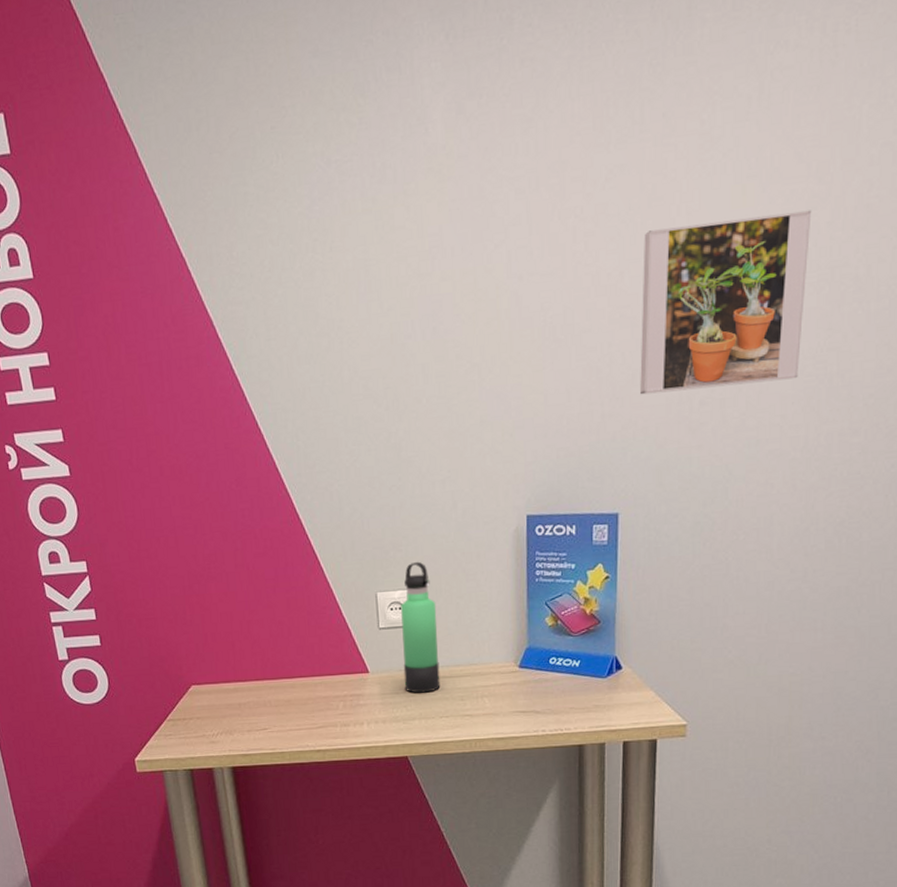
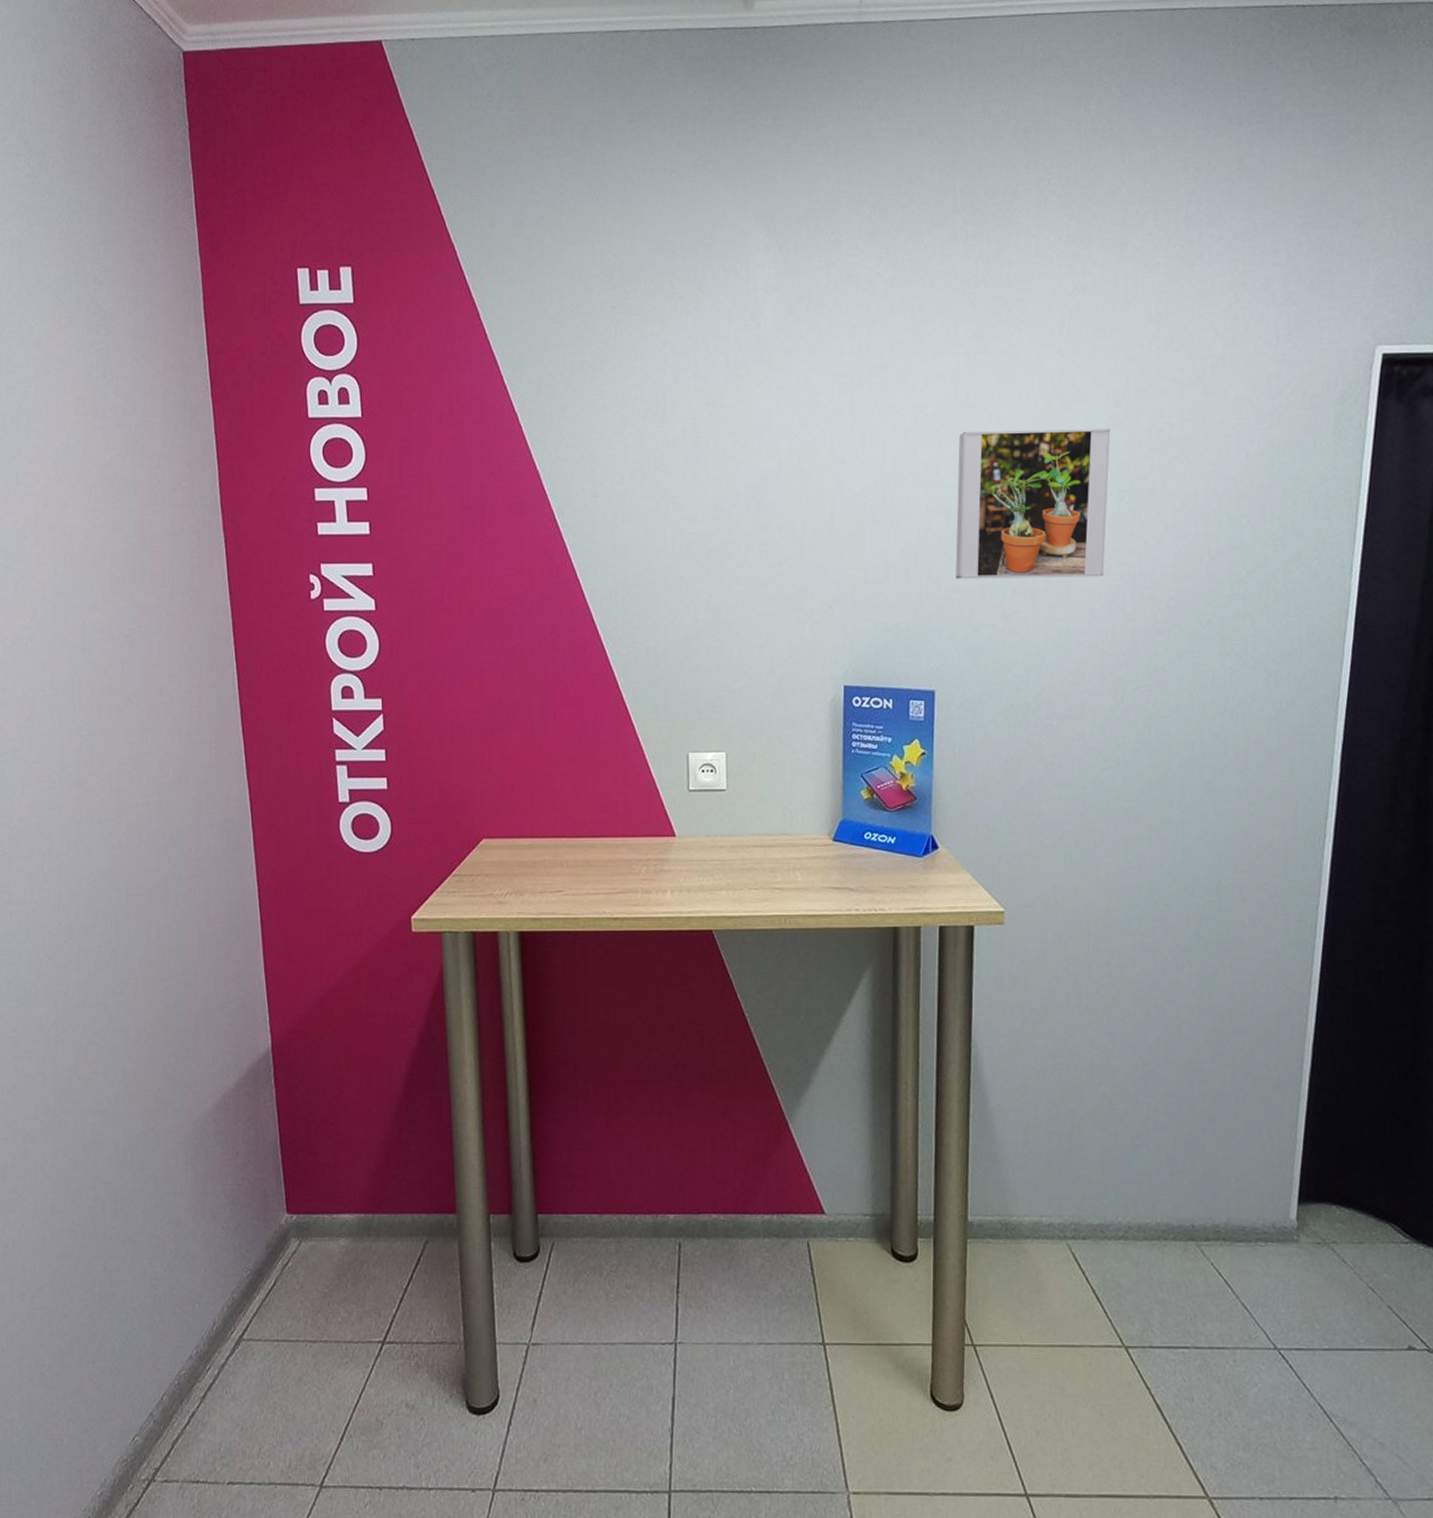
thermos bottle: present [401,561,441,693] -> none [712,724,751,862]

